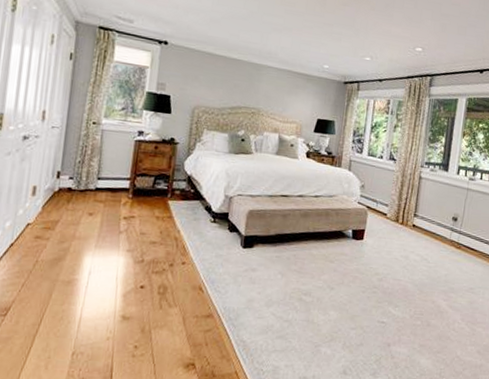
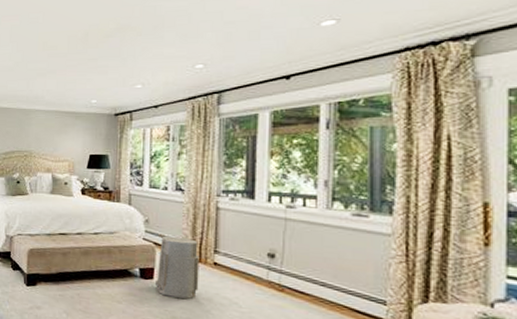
air purifier: none [364,200,403,257] -> present [154,236,199,299]

